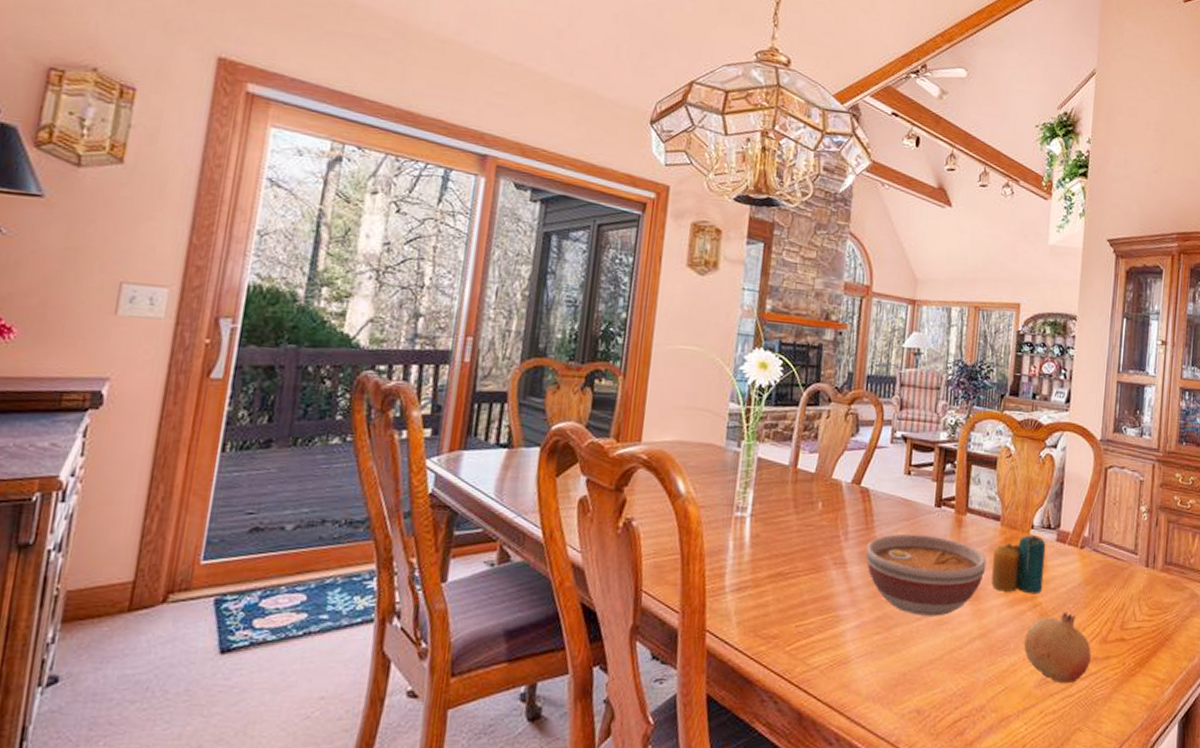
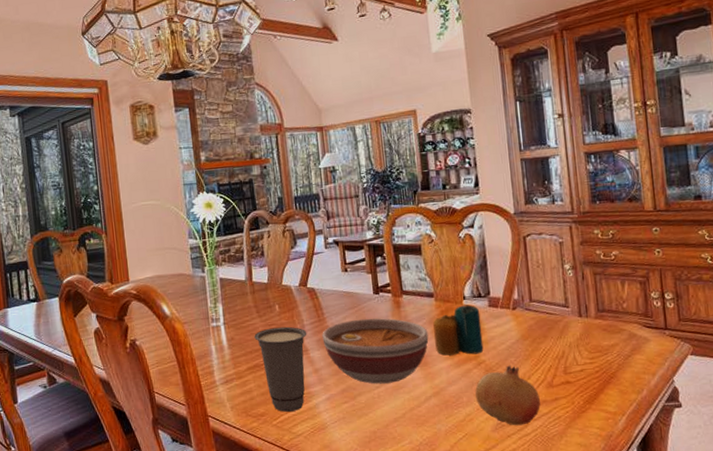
cup: none [785,529,850,637] -> present [254,326,307,412]

